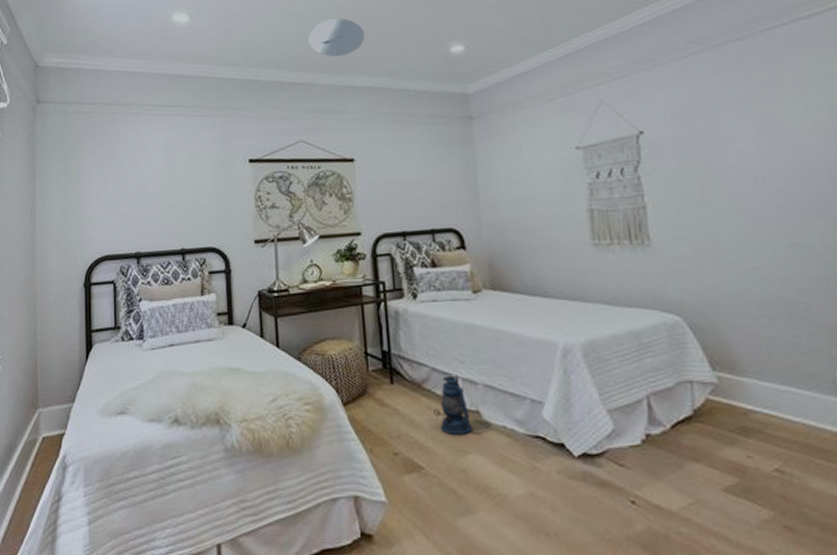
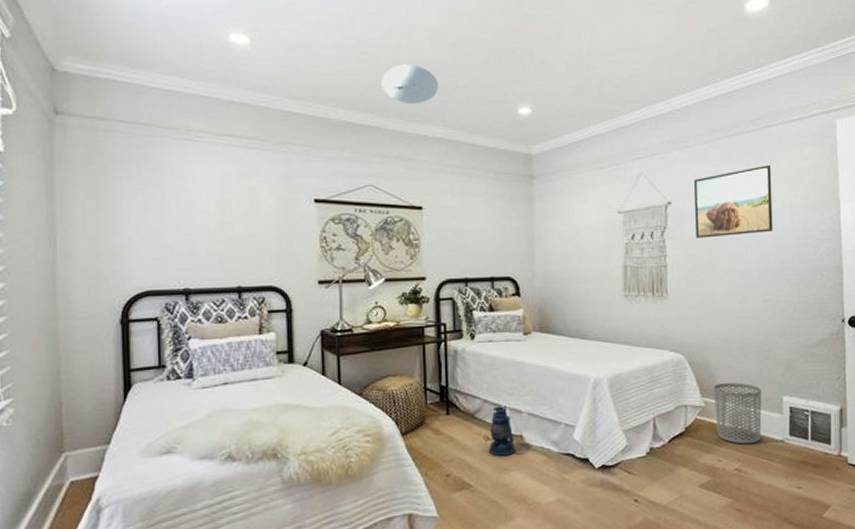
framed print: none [672,75,792,172] -> present [694,164,773,238]
waste bin: none [728,352,810,436] -> present [713,382,762,444]

